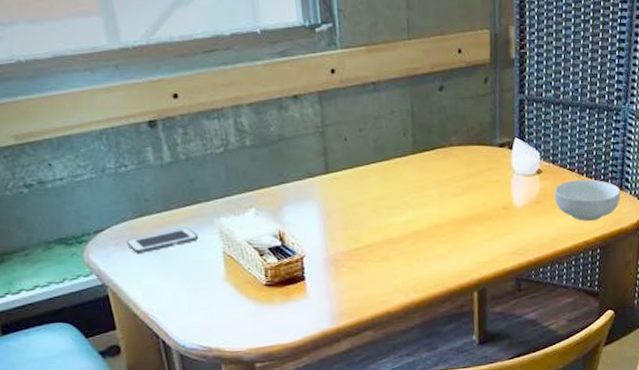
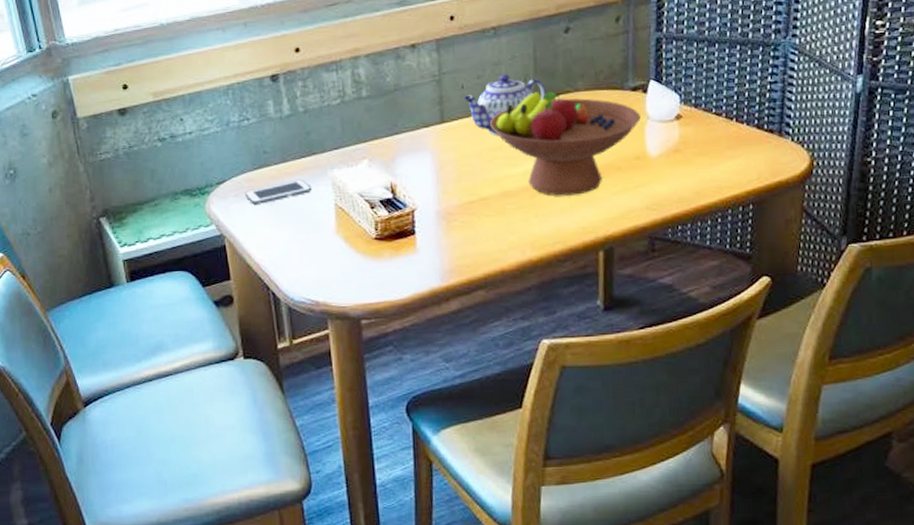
teapot: none [347,128,425,187] -> present [464,74,547,136]
fruit bowl: none [373,145,507,243] -> present [490,91,641,196]
cereal bowl: present [554,179,621,221] -> none [696,124,780,172]

